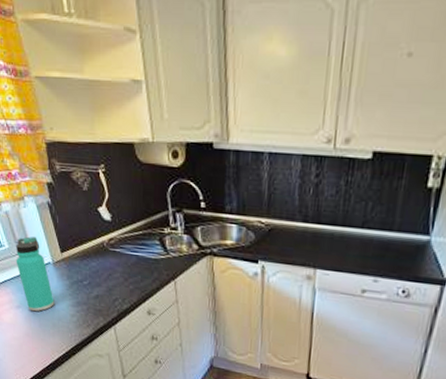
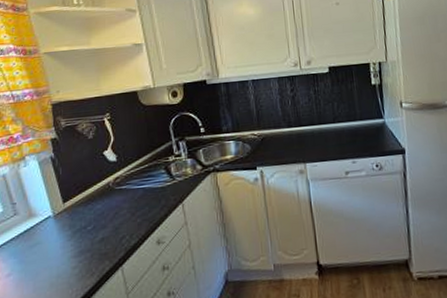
thermos bottle: present [15,236,54,312] -> none [10,193,54,276]

